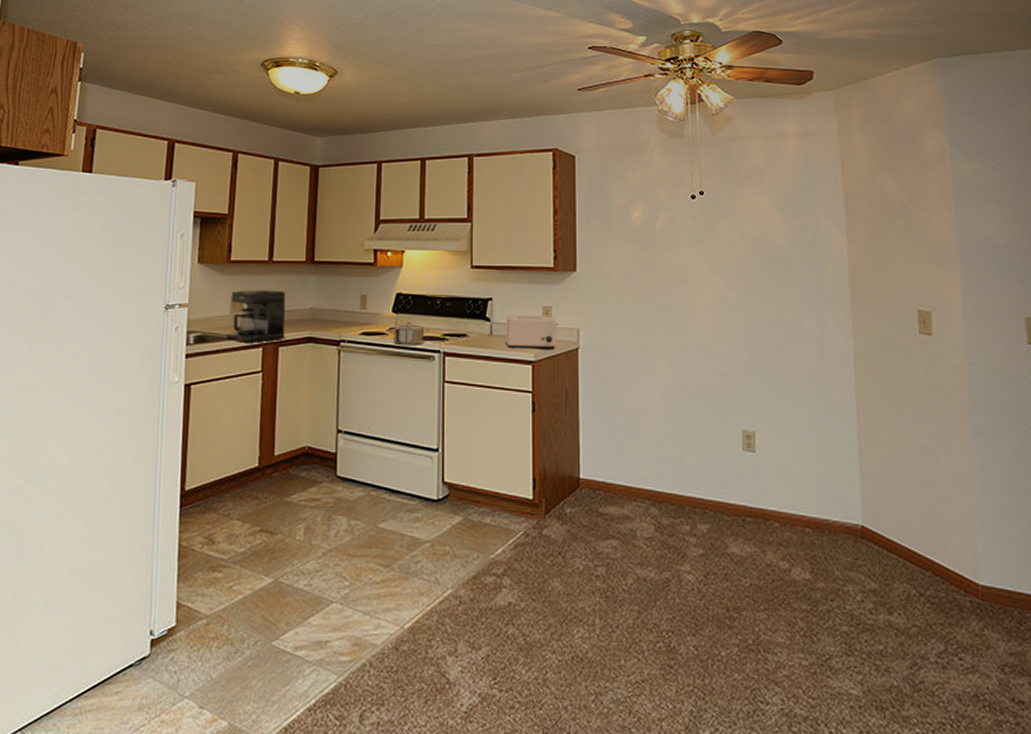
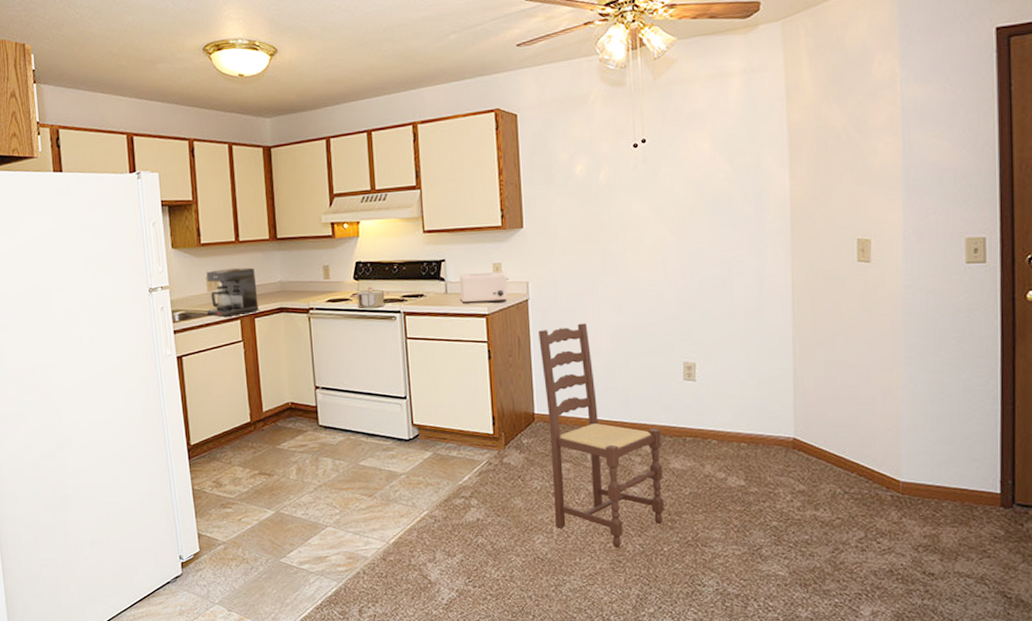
dining chair: none [588,378,722,649] -> present [539,323,664,548]

